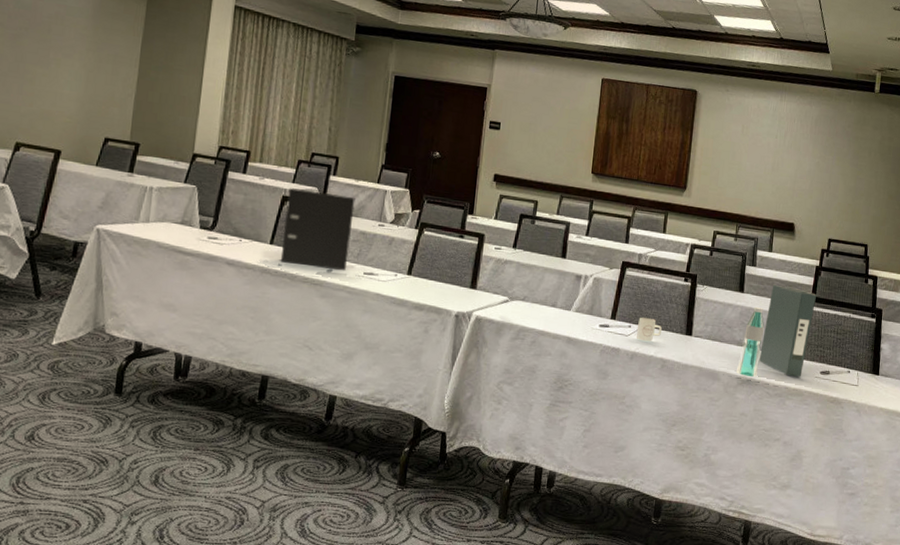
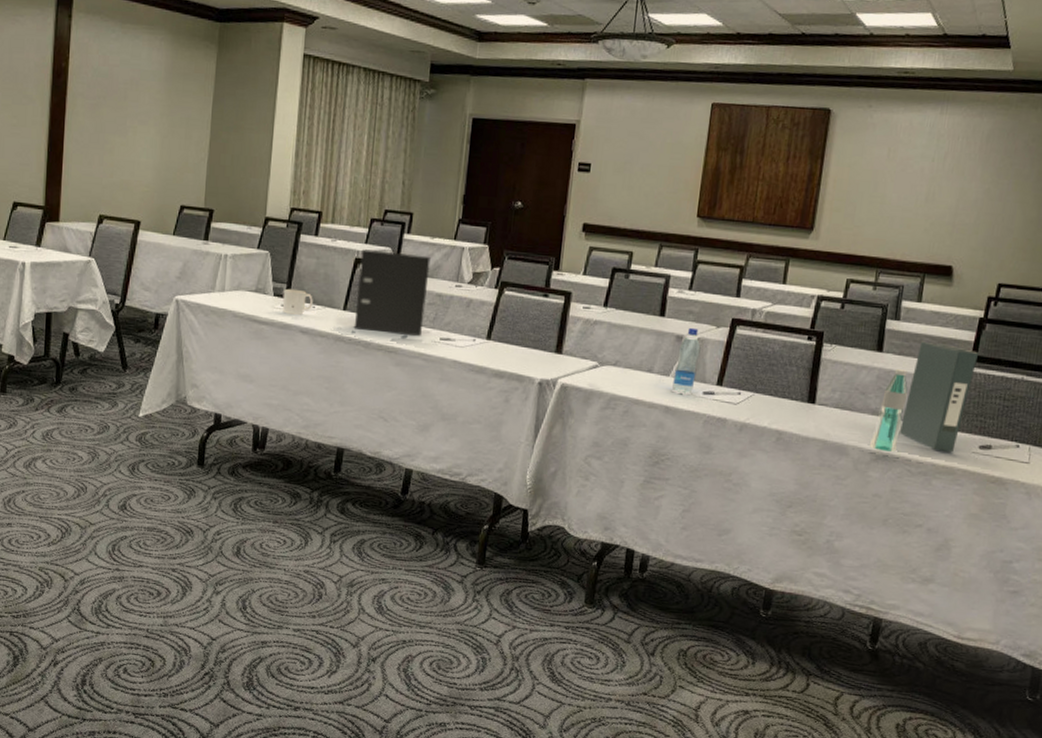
mug: none [208,222,240,248] -> present [282,288,313,315]
bottle: none [573,268,597,329] -> present [672,327,701,397]
mug: present [636,317,662,342] -> none [746,382,778,412]

